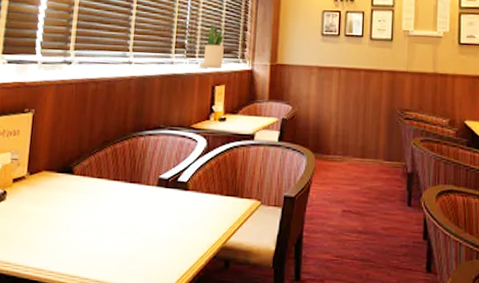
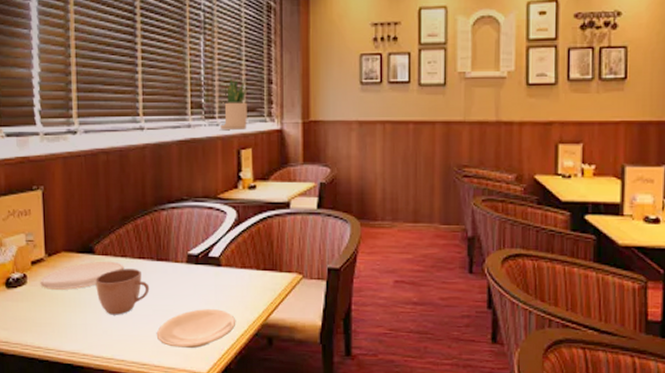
plate: none [18,181,100,208] -> present [40,261,125,290]
cup: none [70,189,121,234] -> present [95,269,150,315]
saucer: none [121,230,197,268] -> present [156,309,236,348]

